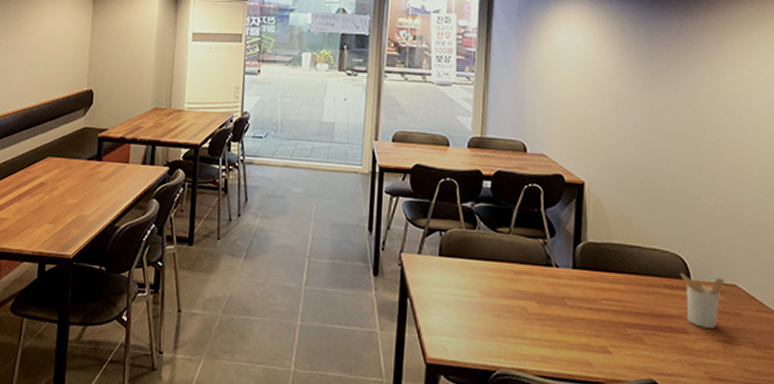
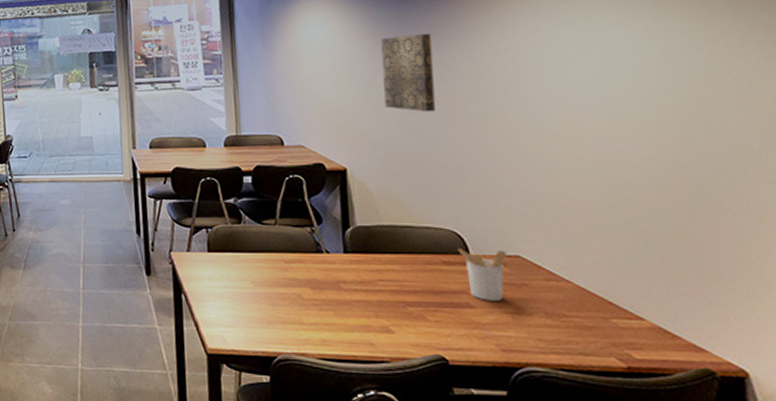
wall art: none [627,54,678,134] -> present [381,33,437,113]

